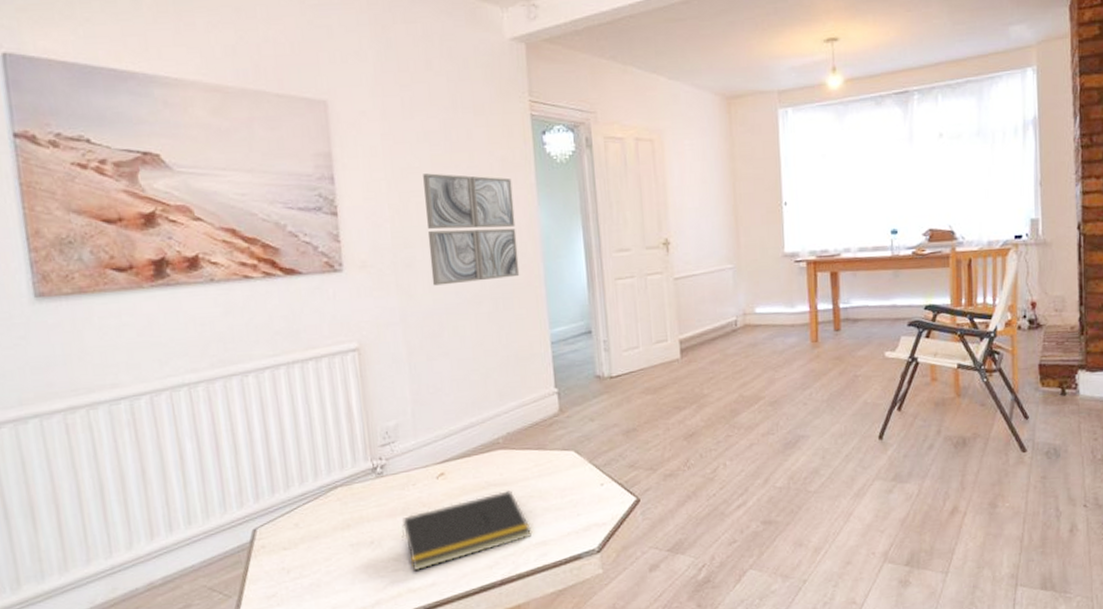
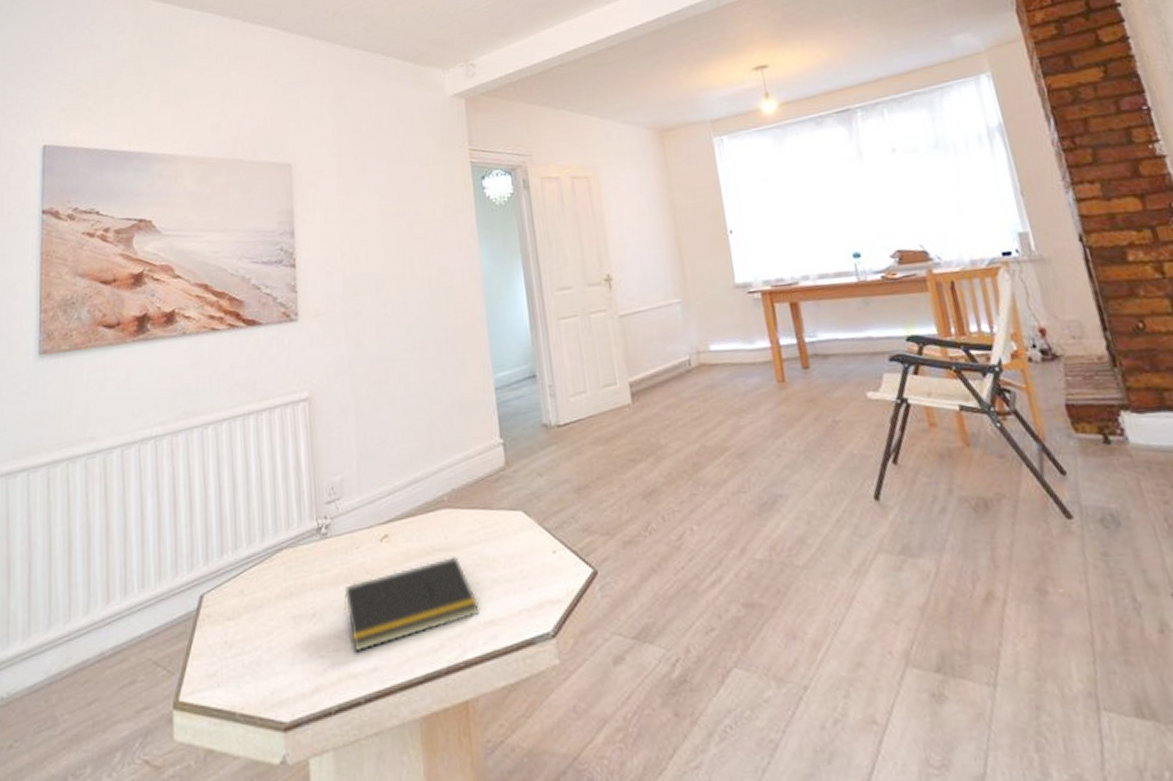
wall art: present [423,173,520,286] -> none [372,222,463,332]

